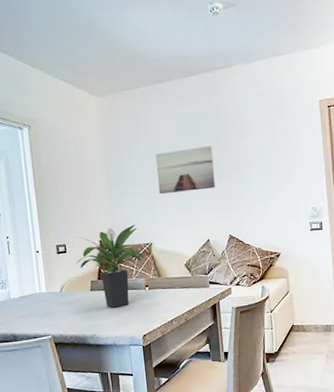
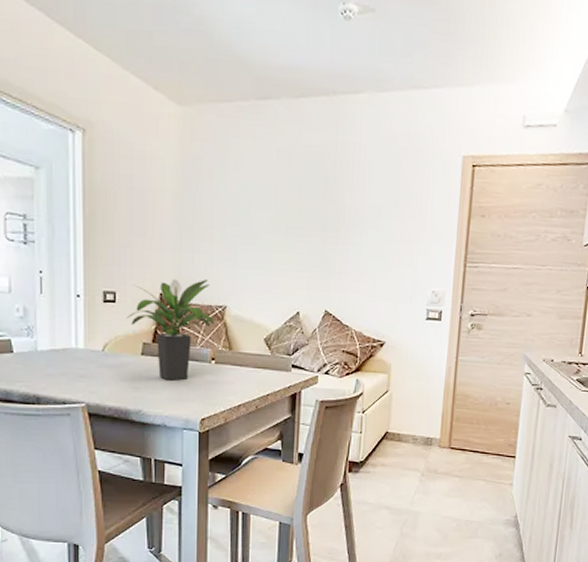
wall art: present [155,146,216,195] -> none [243,192,319,249]

